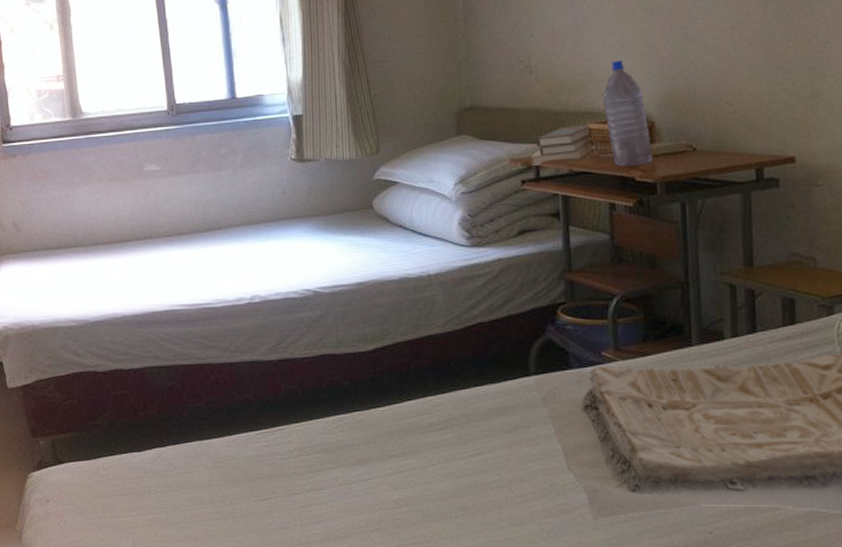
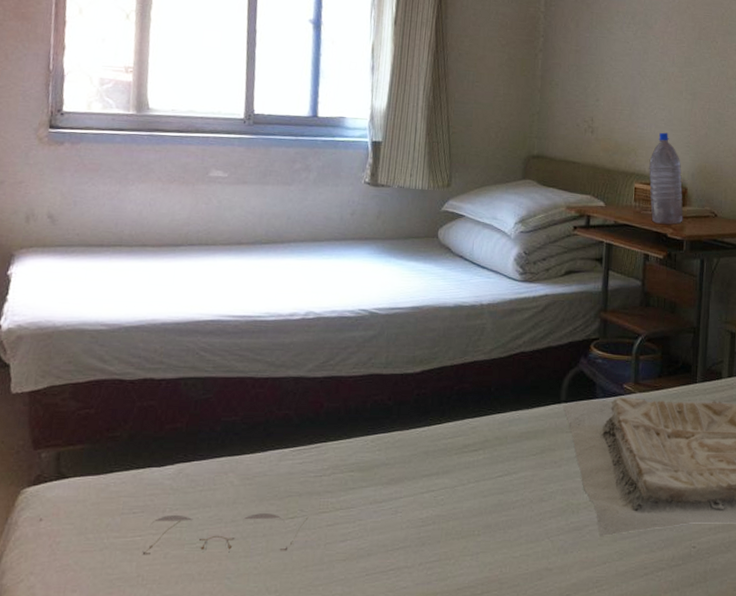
glasses: none [136,495,282,534] -> present [142,513,309,556]
books: present [529,123,593,167] -> none [582,183,638,216]

